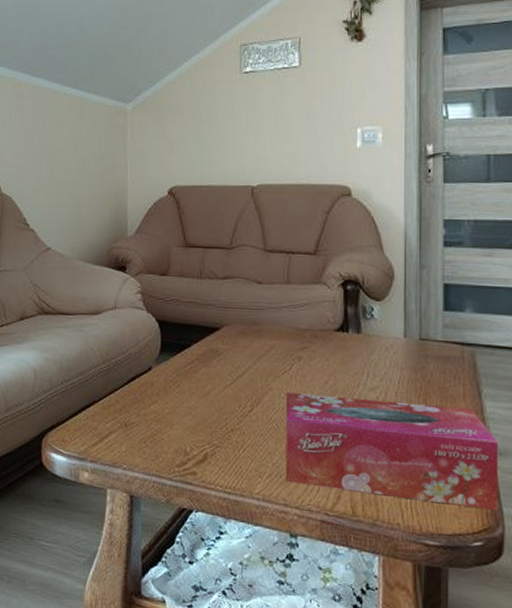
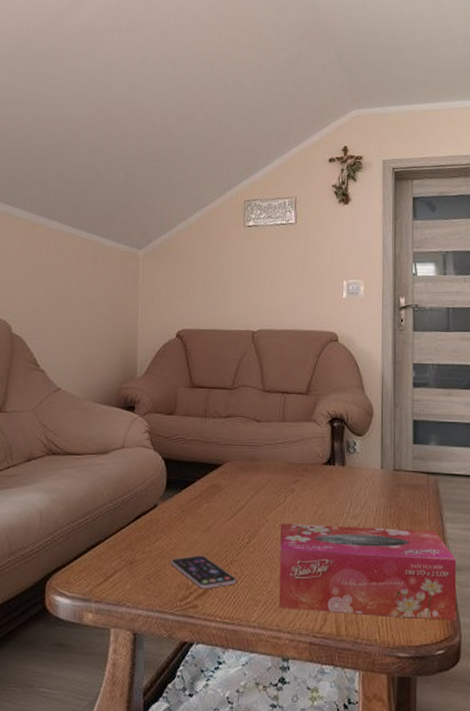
smartphone: none [167,421,238,457] -> present [171,555,237,589]

